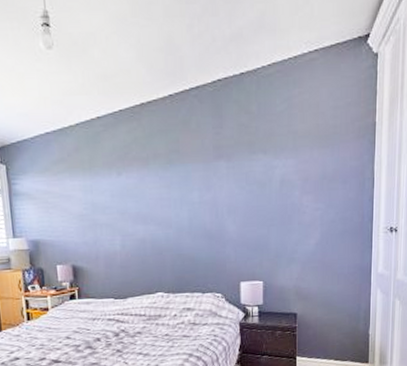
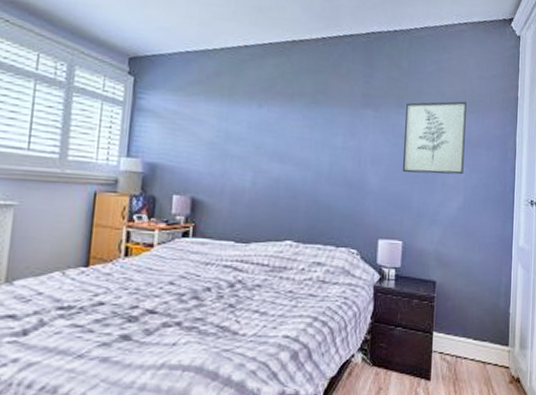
wall art: none [258,136,320,218] -> present [403,101,467,175]

